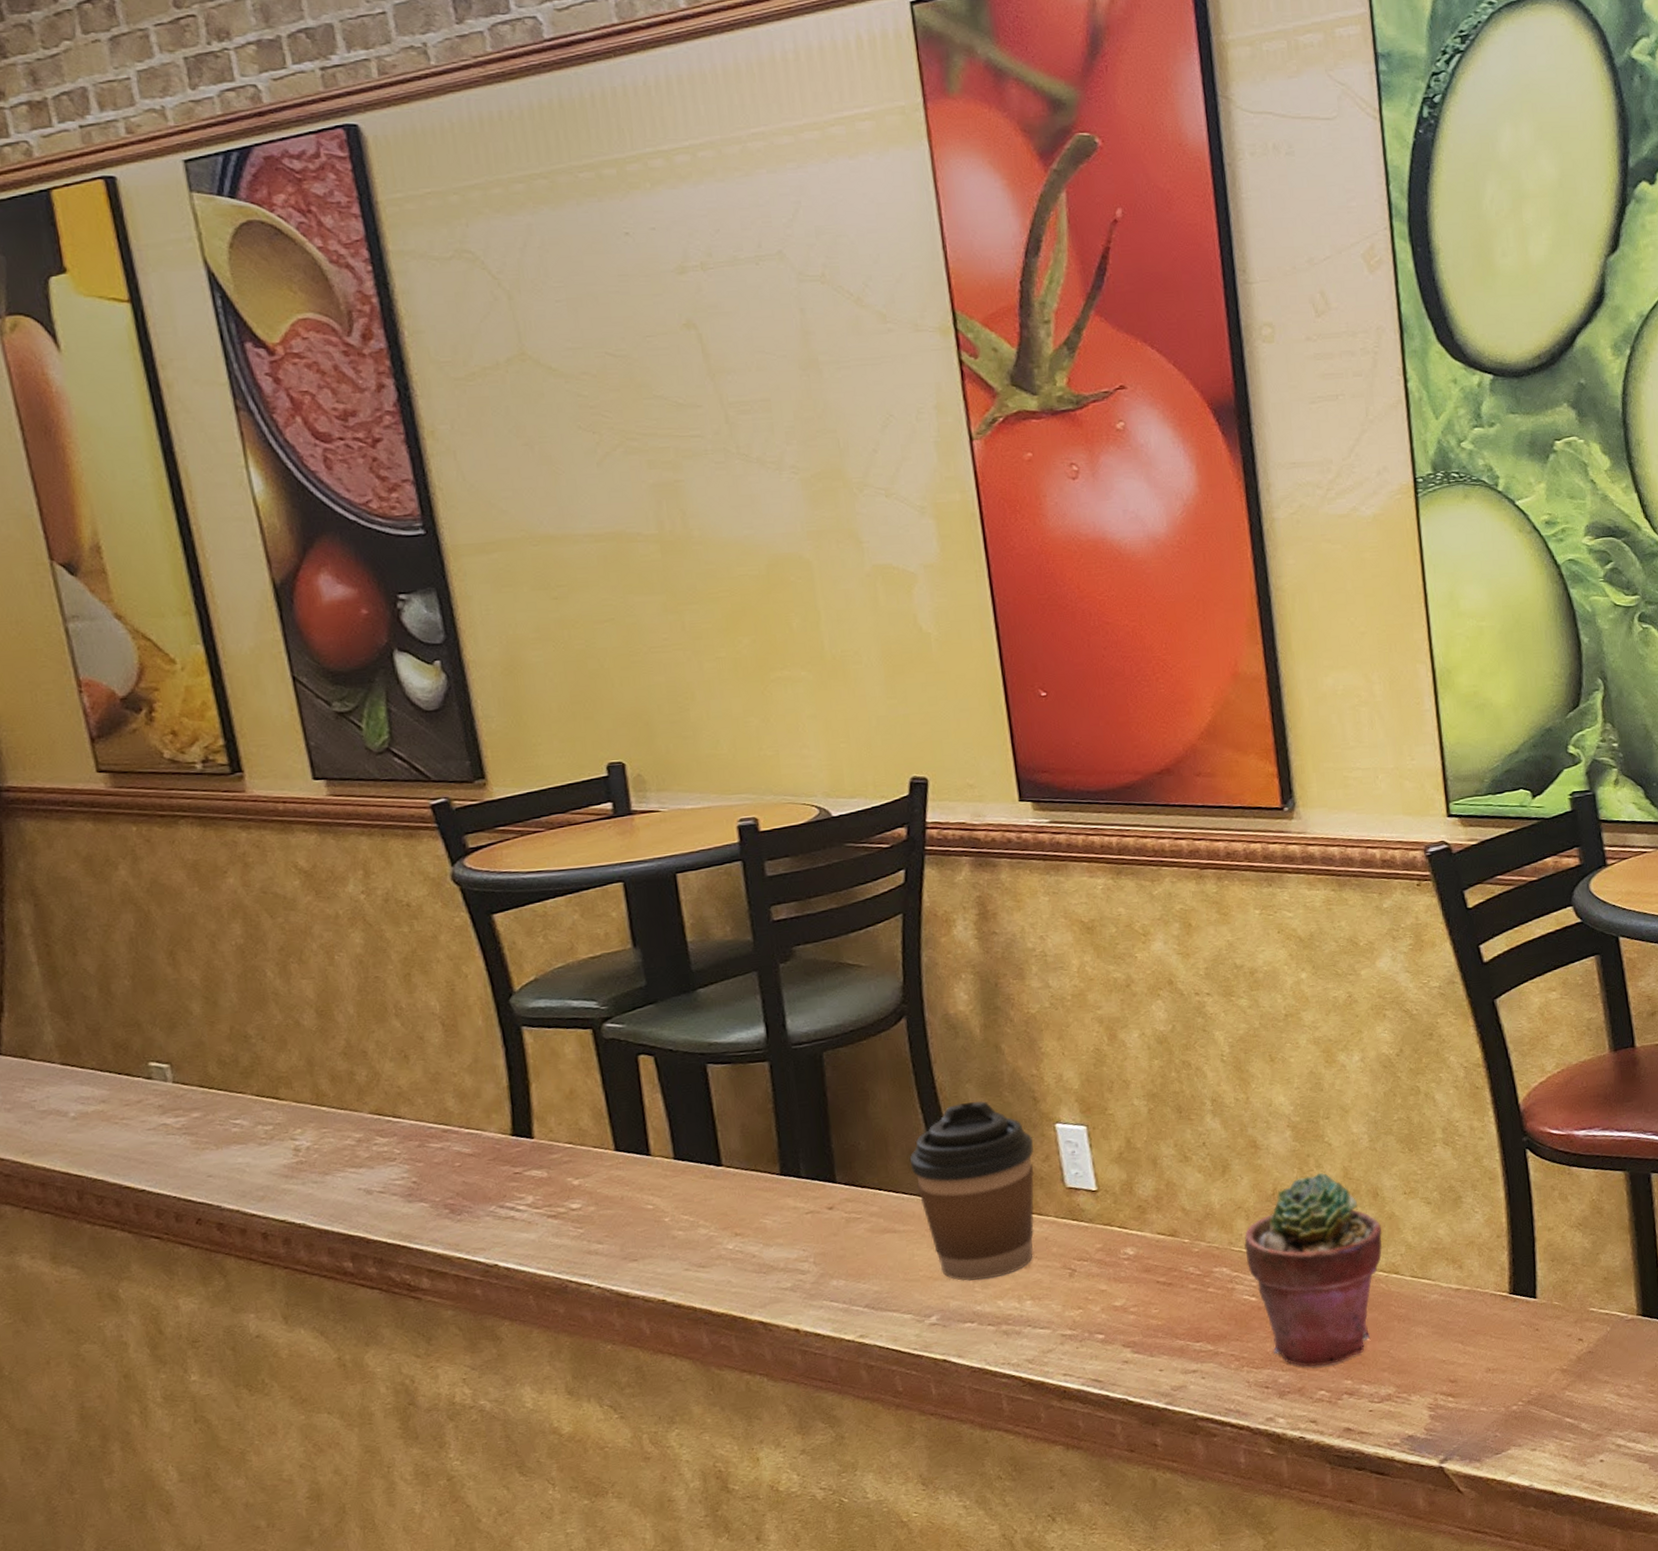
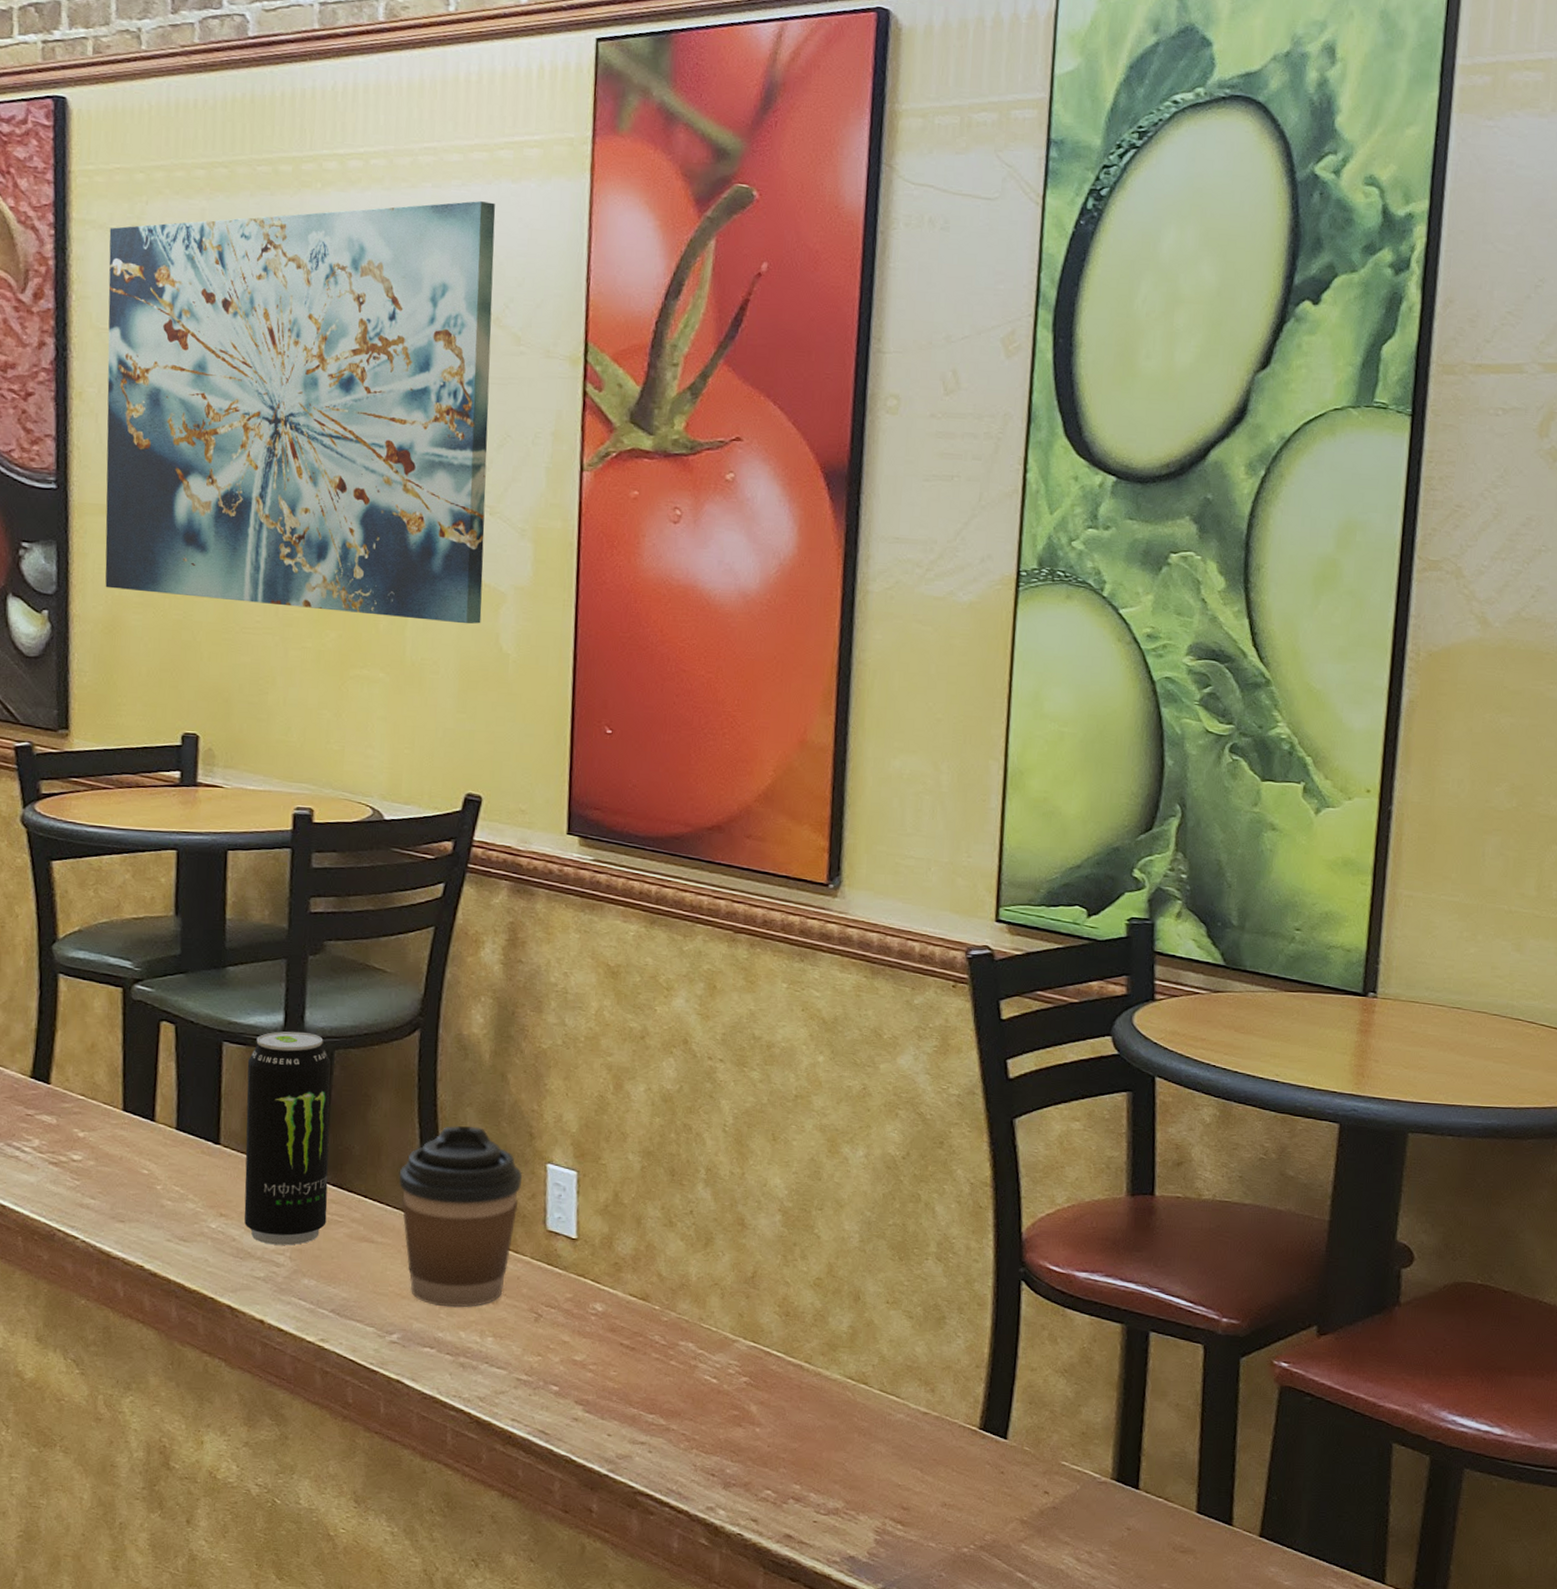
wall art: none [431,181,896,629] -> present [105,201,496,624]
beverage can: none [735,1039,845,1254] -> present [244,1031,331,1245]
potted succulent: present [1244,1172,1383,1368] -> none [713,1264,858,1465]

